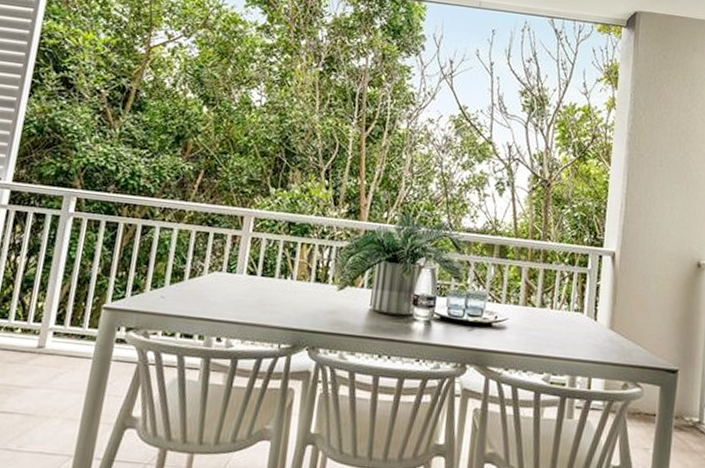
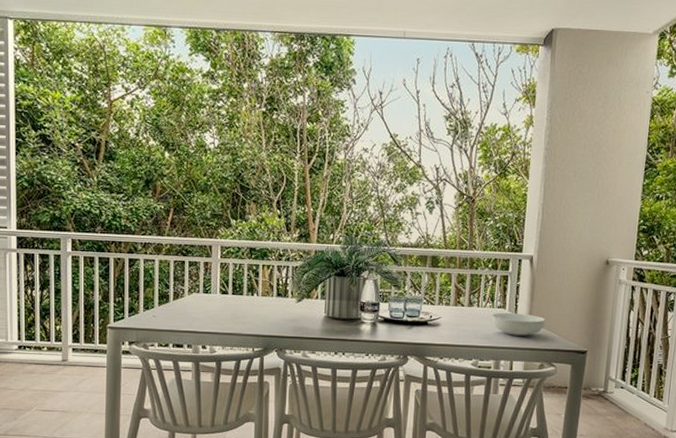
serving bowl: none [566,316,630,348] -> present [491,312,546,336]

